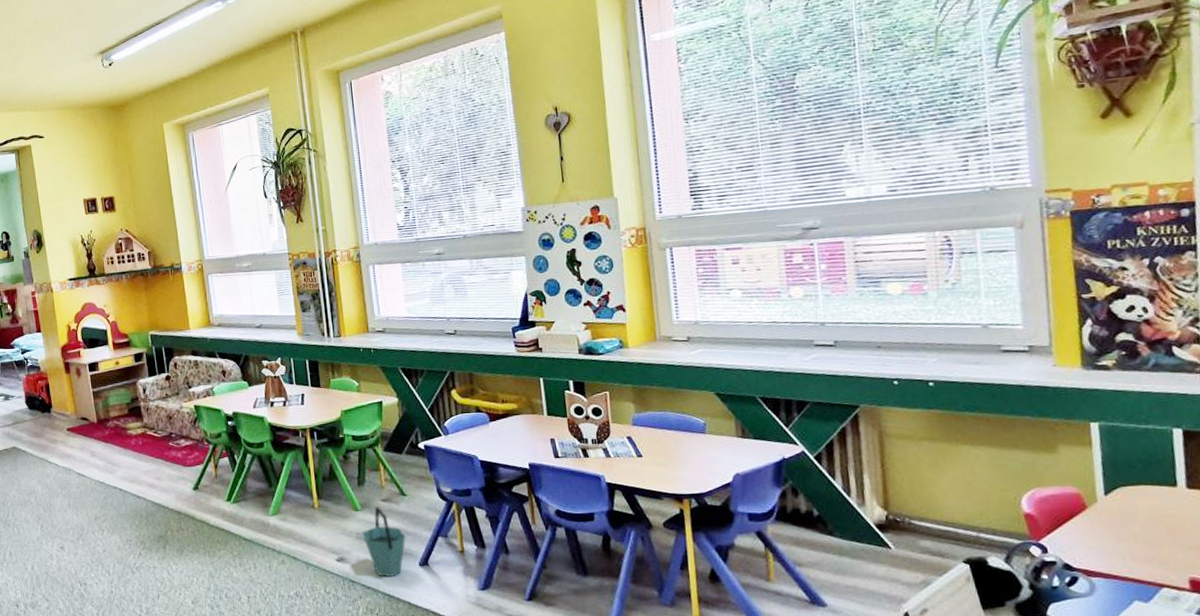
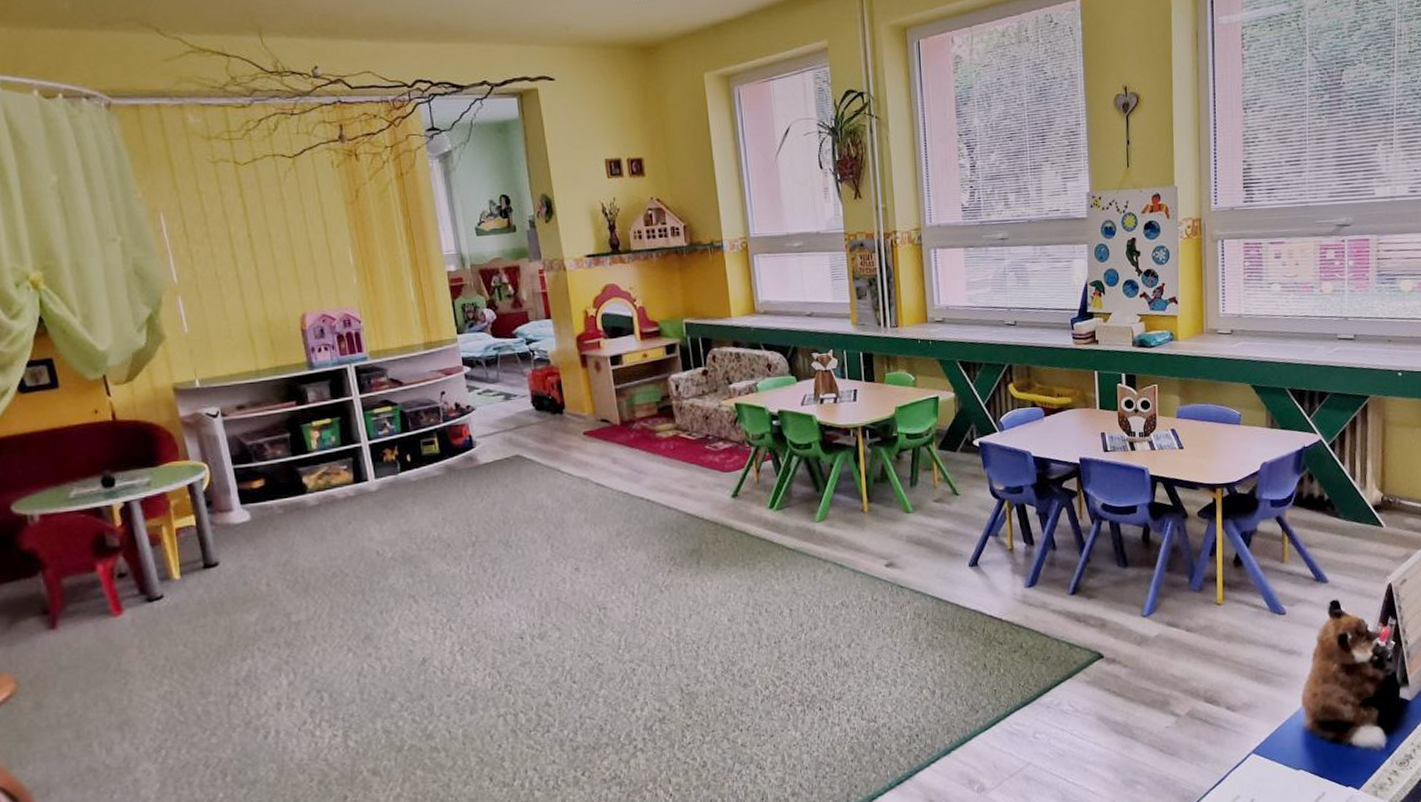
bucket: present [362,507,406,577] -> none [912,508,957,580]

